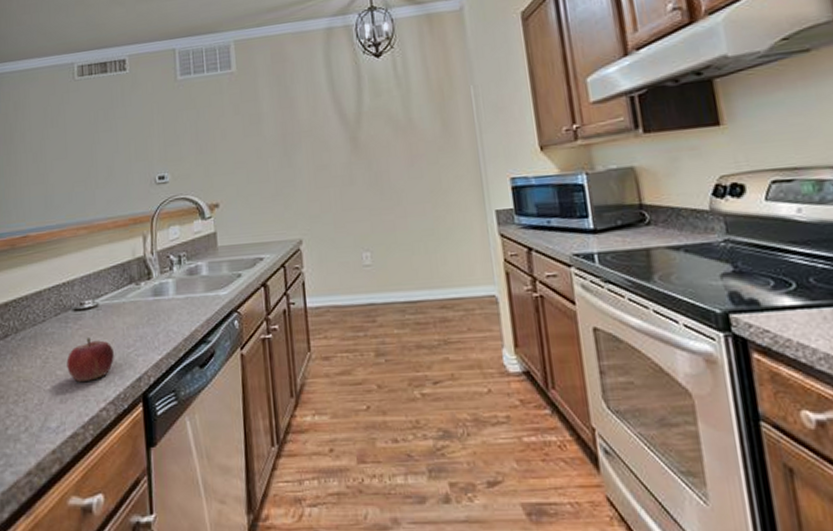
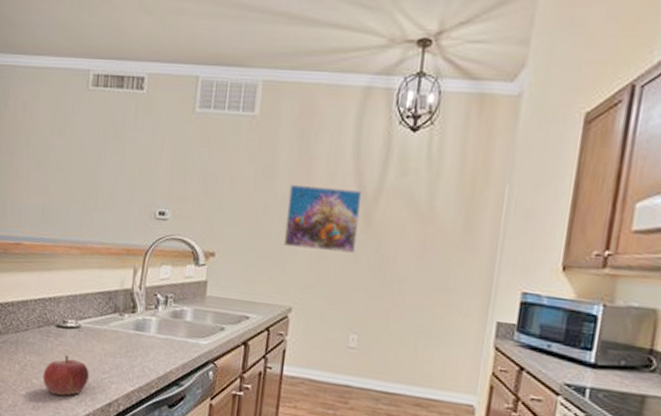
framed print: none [277,118,350,183] -> present [283,185,363,253]

